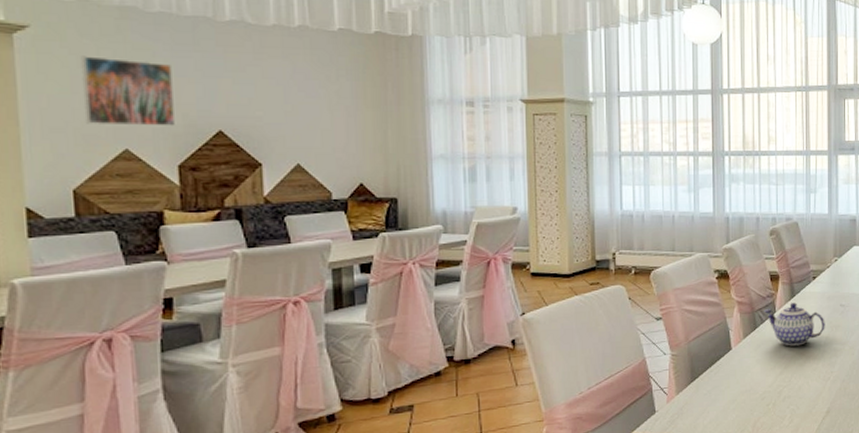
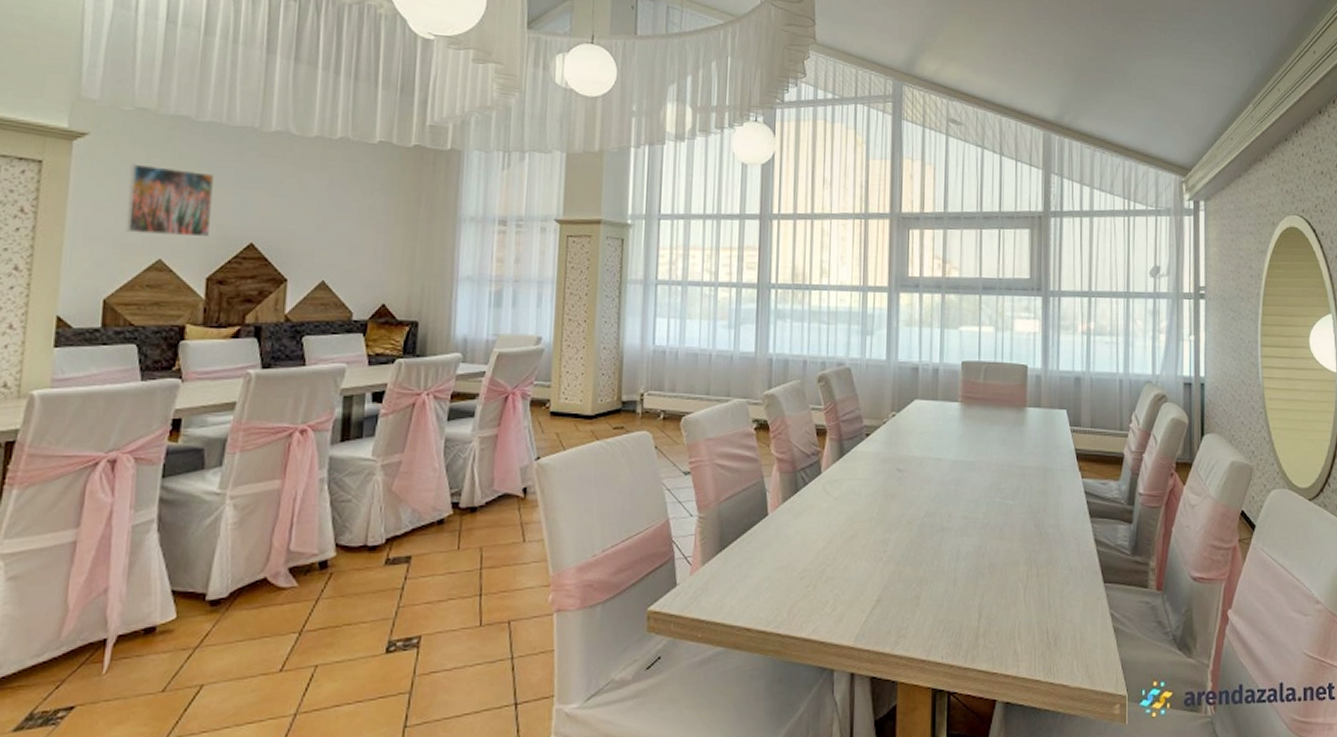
teapot: present [764,302,825,347] -> none [808,463,879,516]

